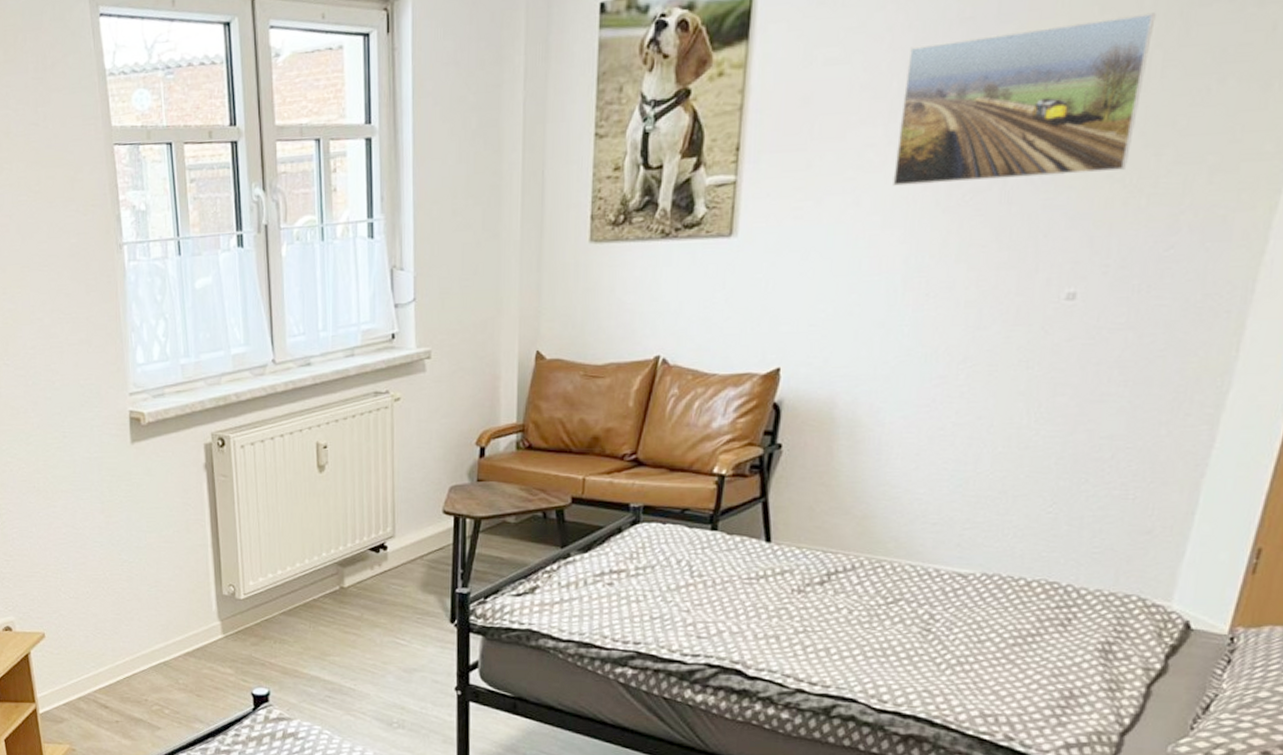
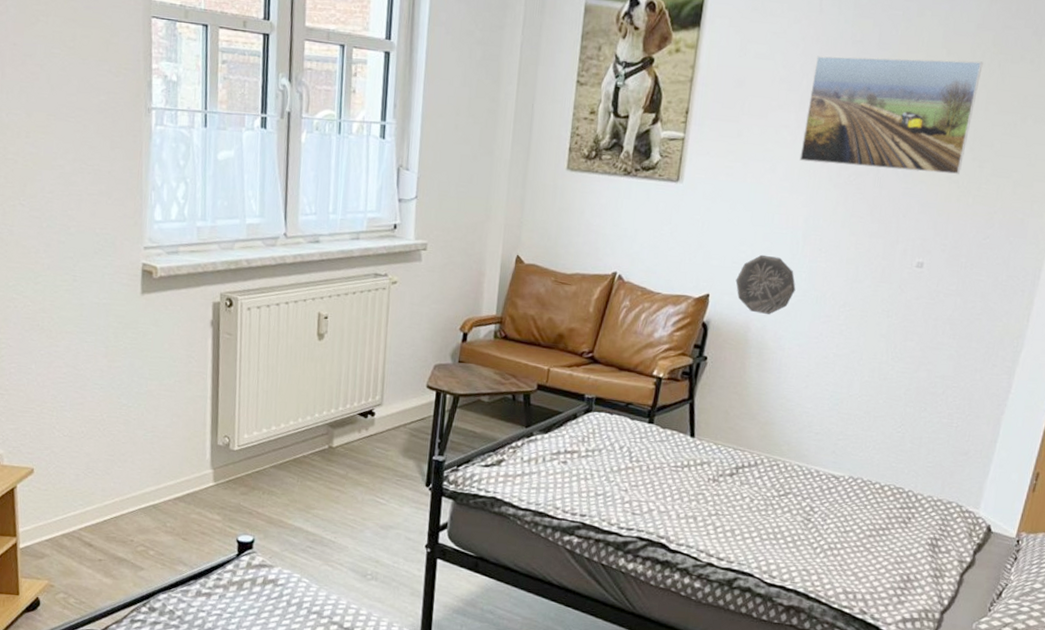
decorative plate: none [814,310,896,385] -> present [735,254,796,315]

